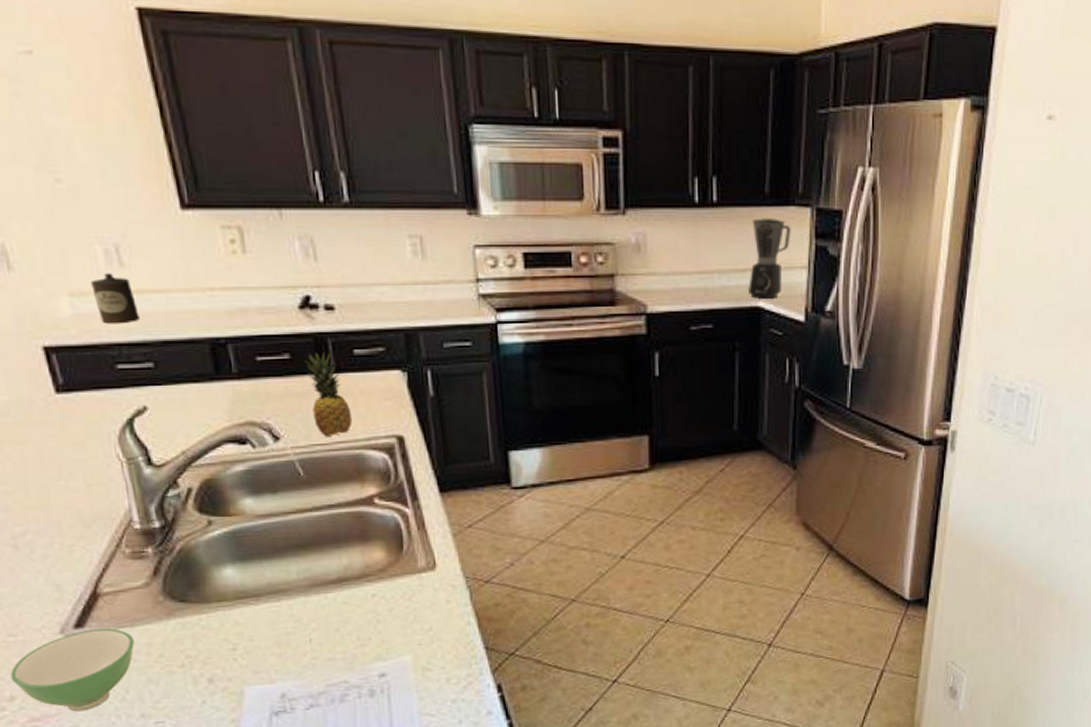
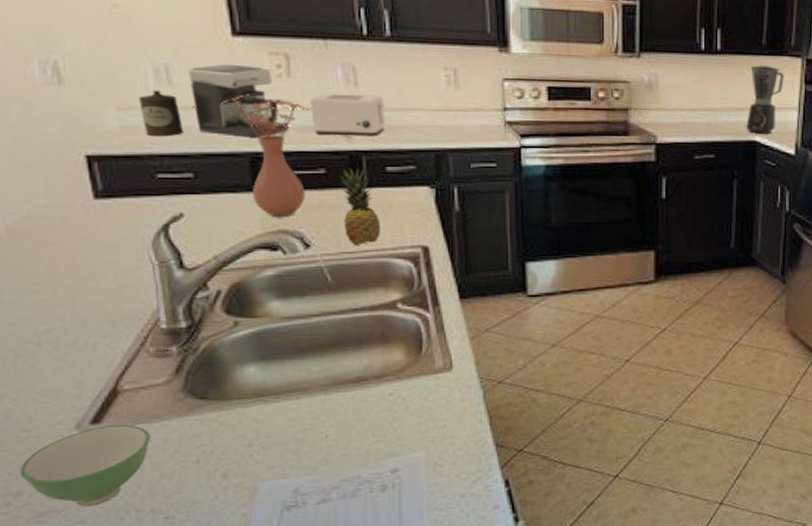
coffee maker: none [138,241,248,321] -> present [188,64,289,137]
vase: none [176,274,271,407] -> present [221,94,307,216]
toaster: none [268,270,350,317] -> present [310,93,385,137]

